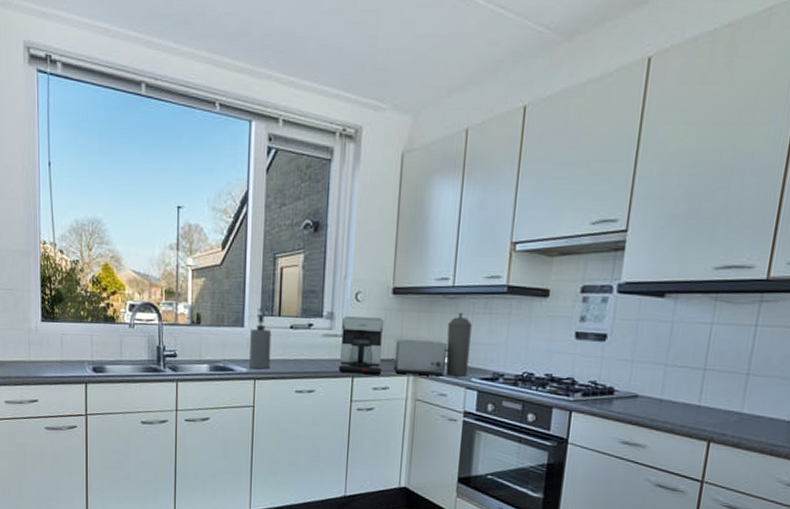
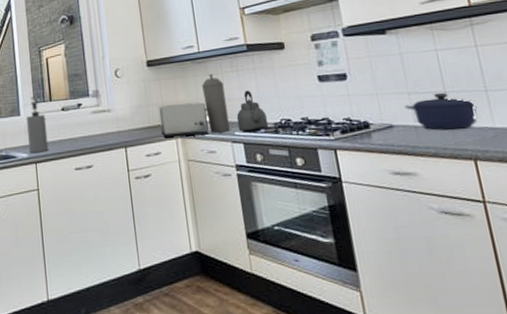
coffee maker: present [338,316,385,374] -> none [106,89,151,144]
kettle: none [476,336,510,381] -> present [236,90,269,132]
cooking pot: none [656,370,732,409] -> present [404,93,477,130]

